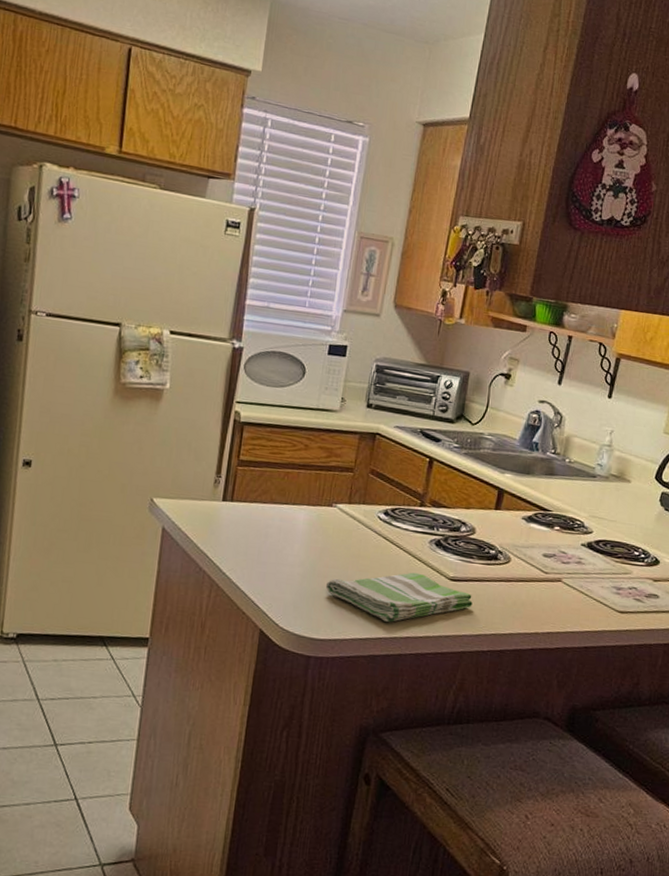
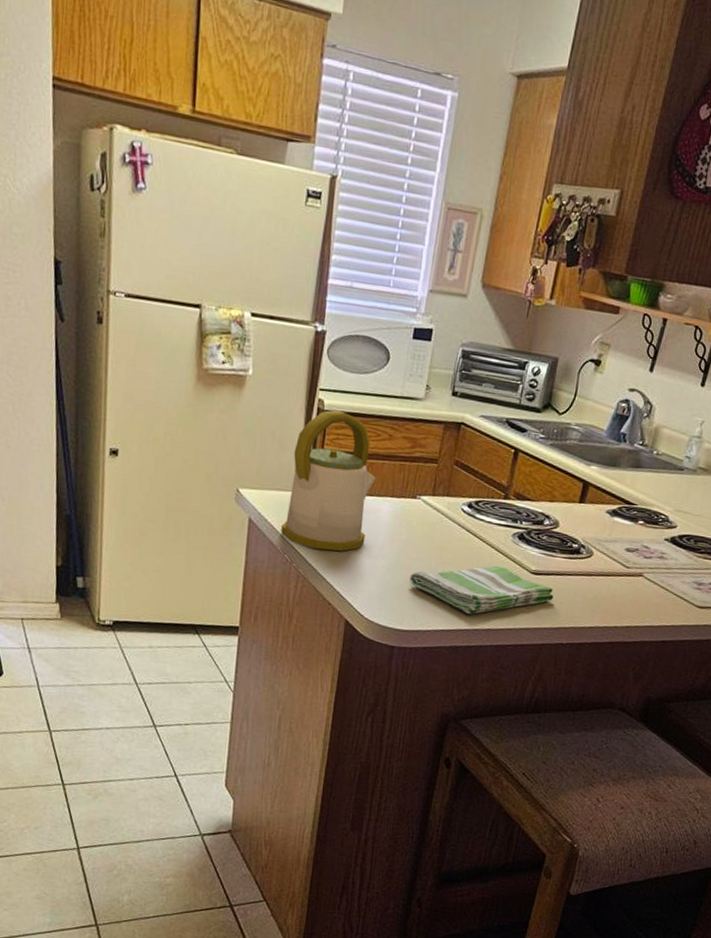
kettle: none [195,421,291,560] -> present [281,409,375,552]

